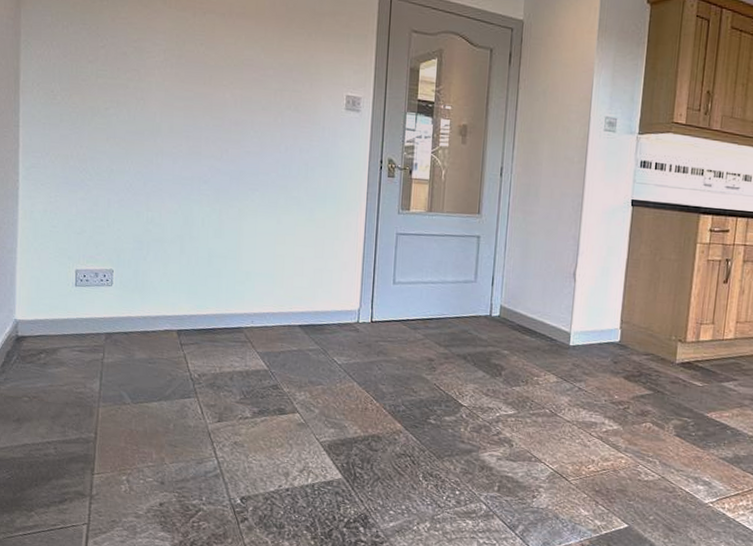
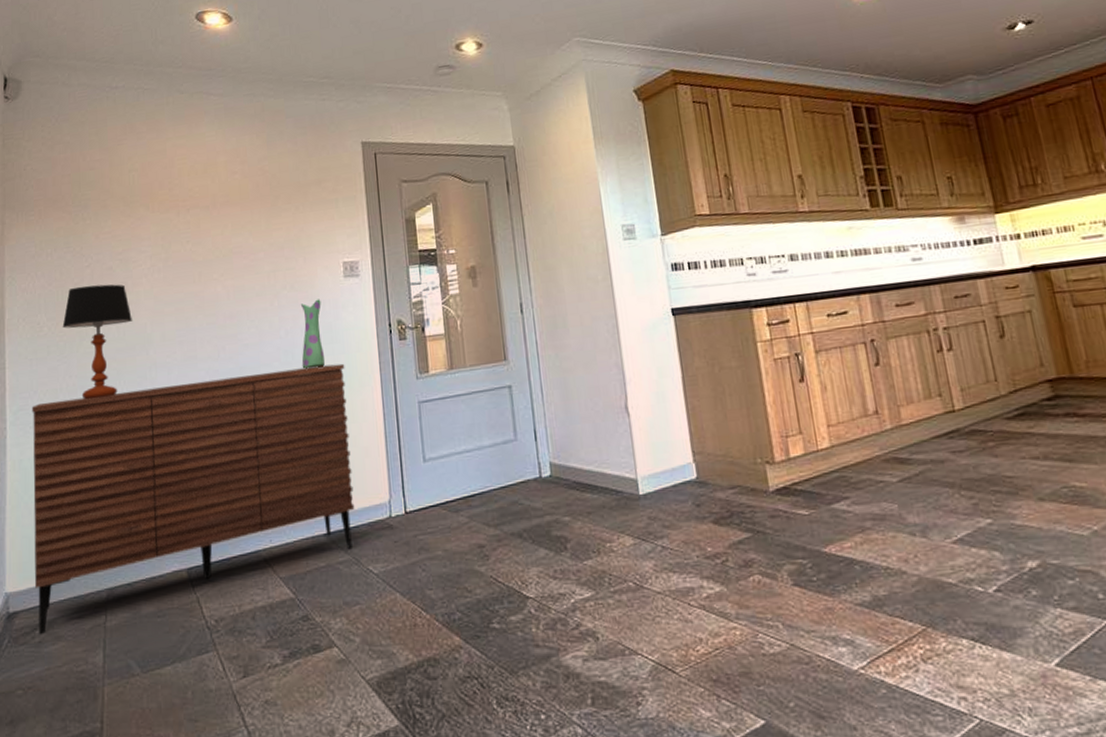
sideboard: none [42,165,336,358] -> present [31,363,355,634]
table lamp: none [75,64,143,172] -> present [62,284,132,400]
vase: none [297,124,322,186] -> present [301,299,325,369]

